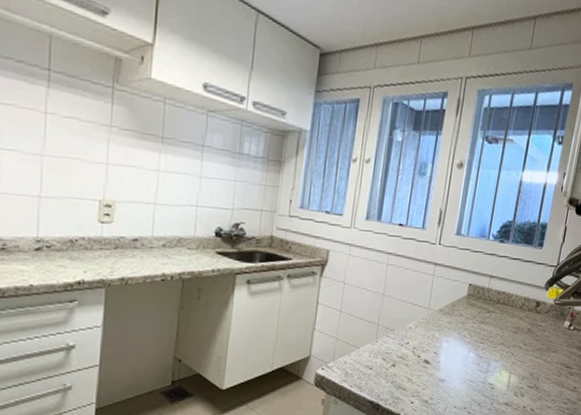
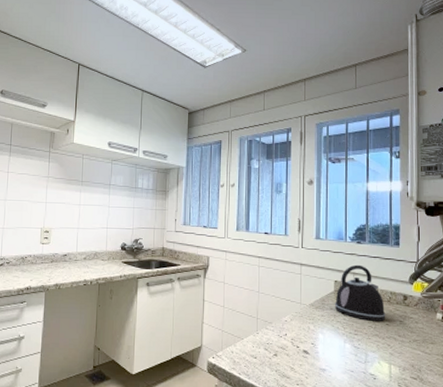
kettle: none [464,266,516,329] -> present [334,264,386,321]

